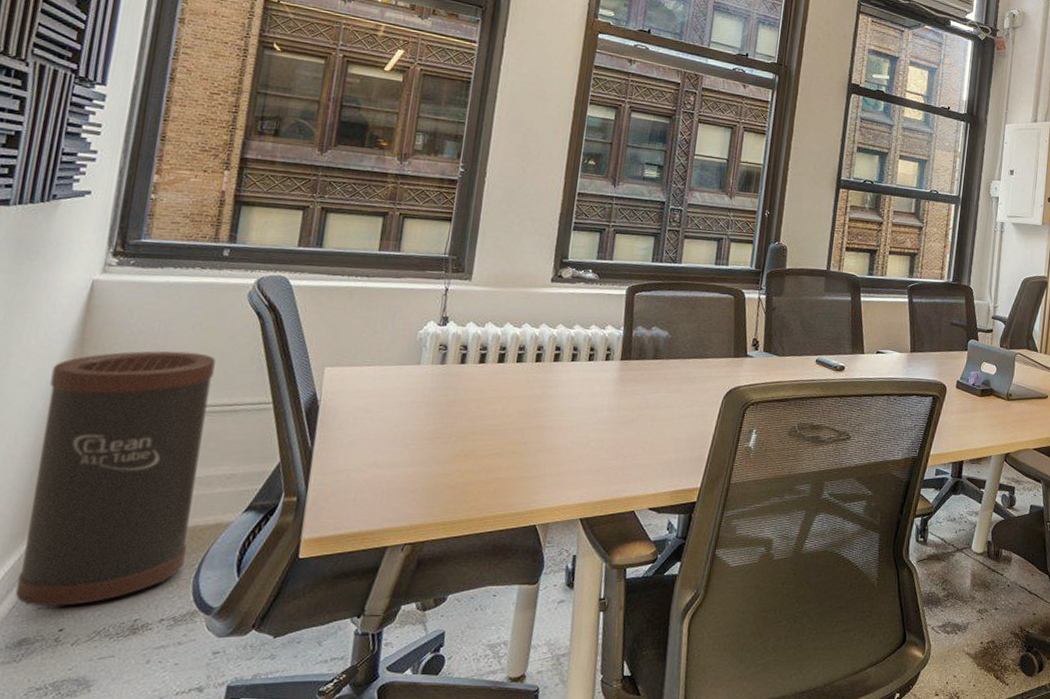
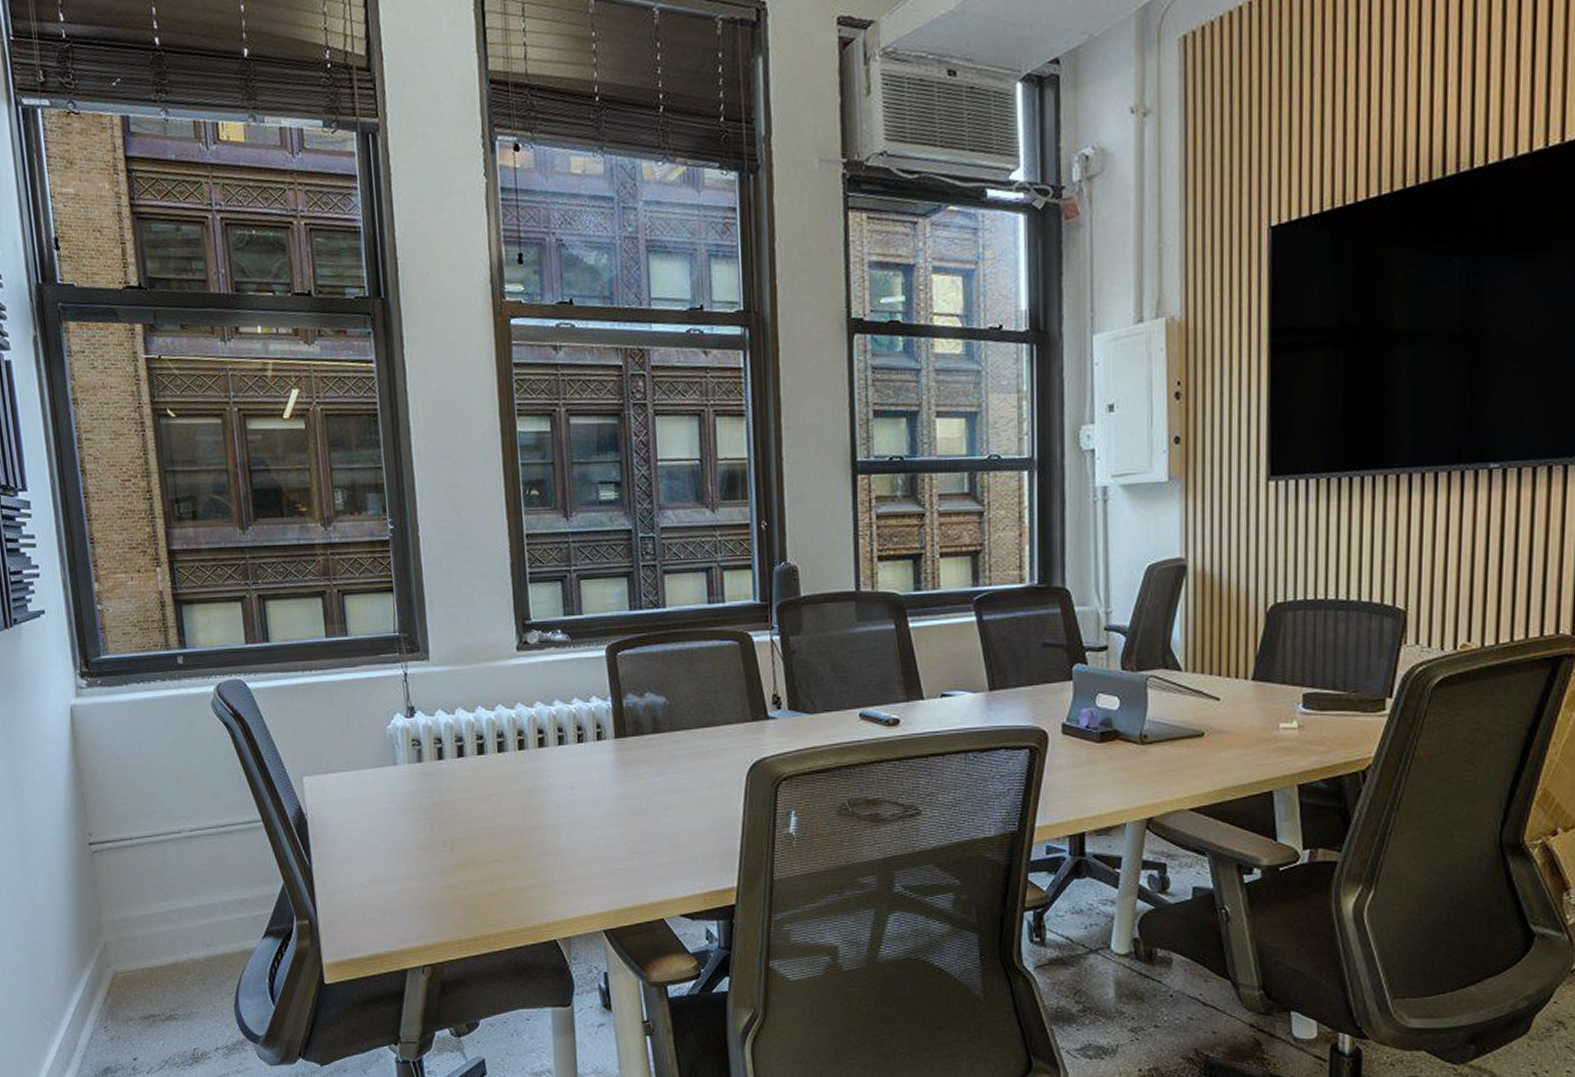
trash can: present [15,351,216,607] -> none [60,773,223,1037]

